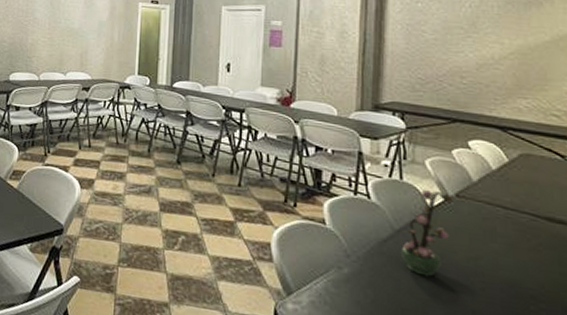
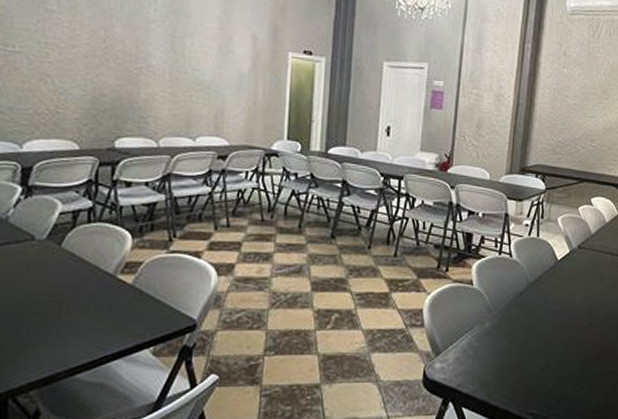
flower arrangement: present [401,190,453,277] -> none [533,245,576,320]

